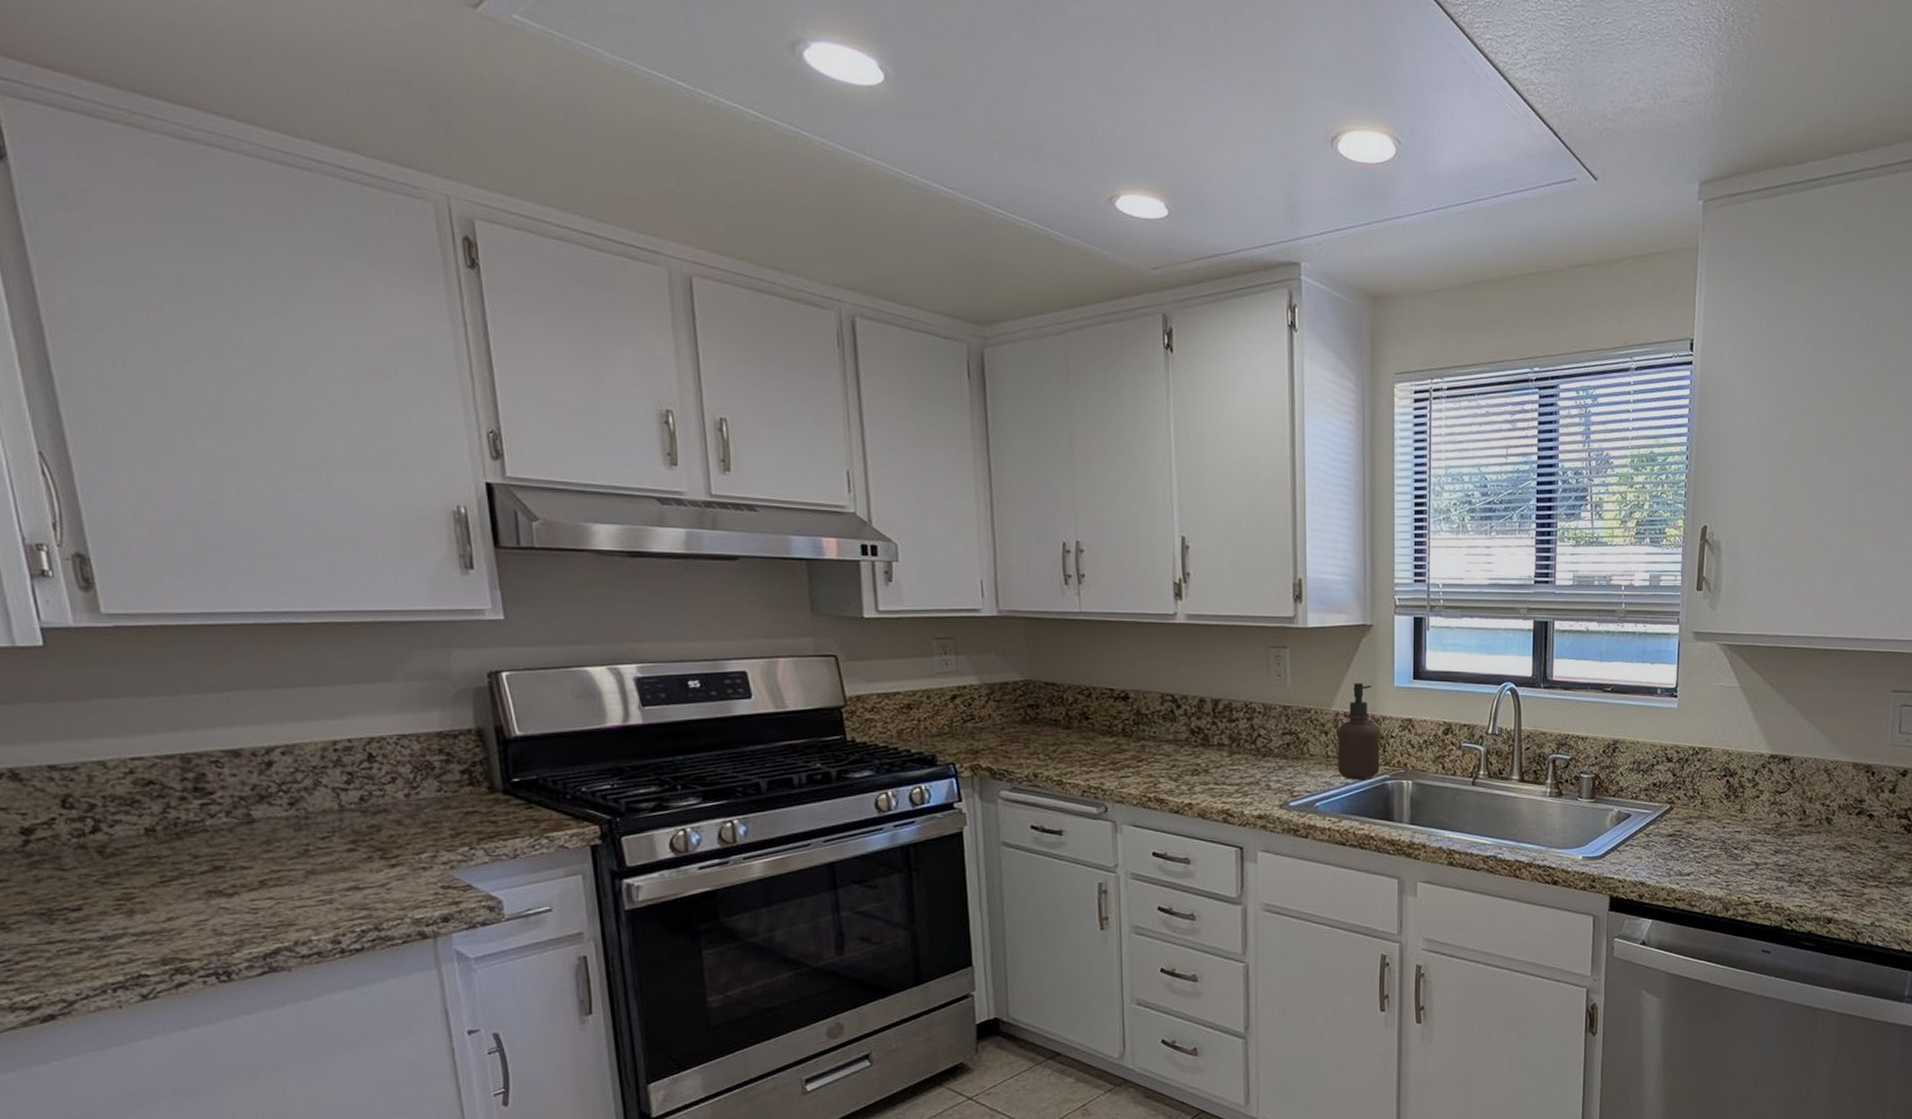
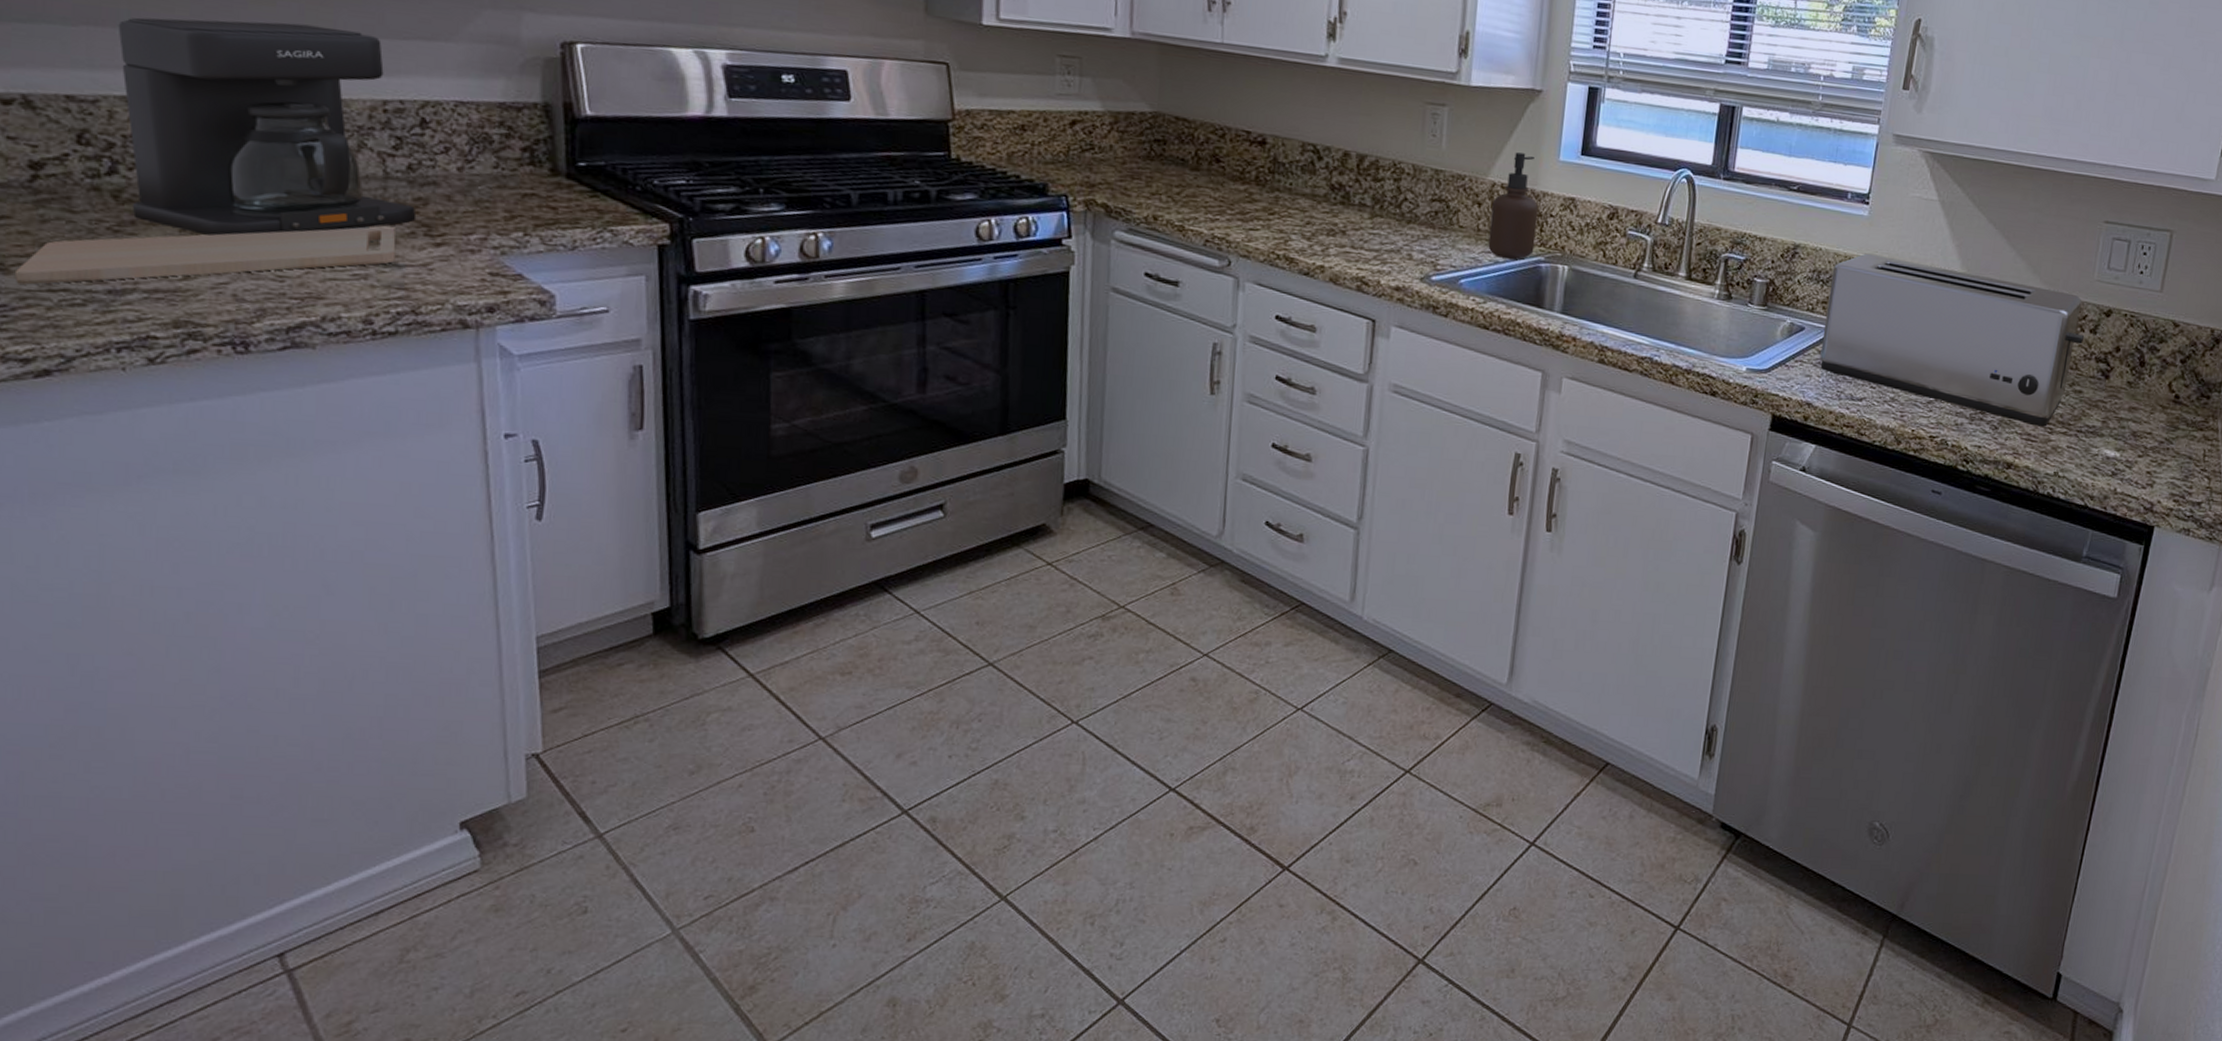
cutting board: none [15,854,356,940] -> present [14,226,397,285]
coffee maker: none [90,680,372,878] -> present [117,17,417,236]
toaster: none [1648,741,1885,882] -> present [1820,253,2085,427]

